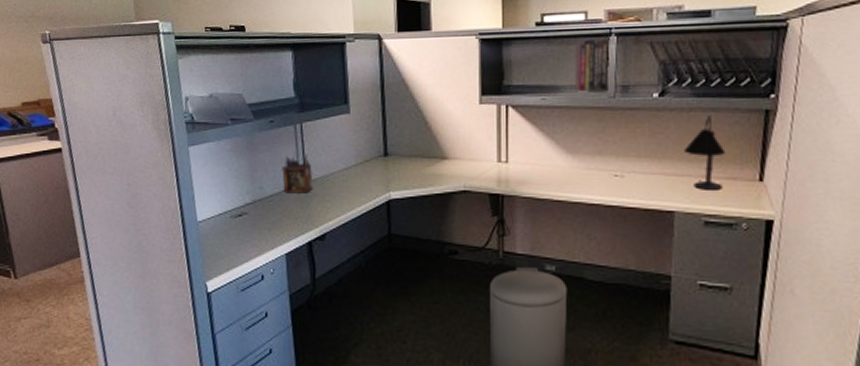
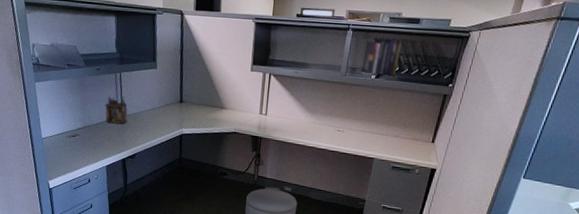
books: present [574,38,609,91] -> none [319,31,346,70]
books: none [637,41,691,92] -> present [361,38,402,76]
desk lamp: present [684,116,726,190] -> none [386,95,414,146]

